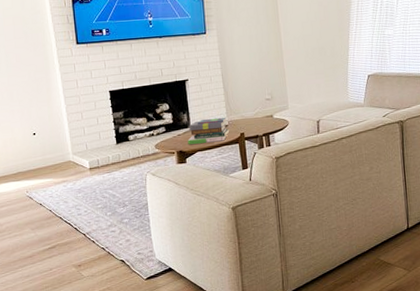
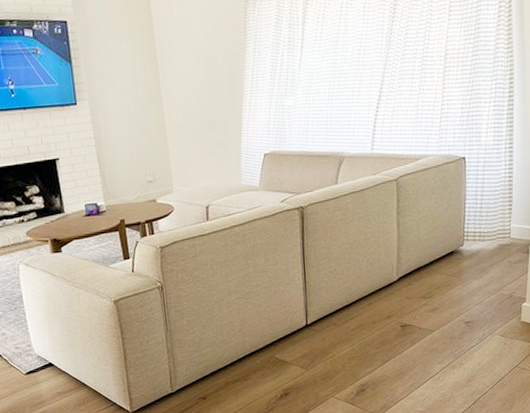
books: present [187,117,230,144] -> none [62,201,108,232]

